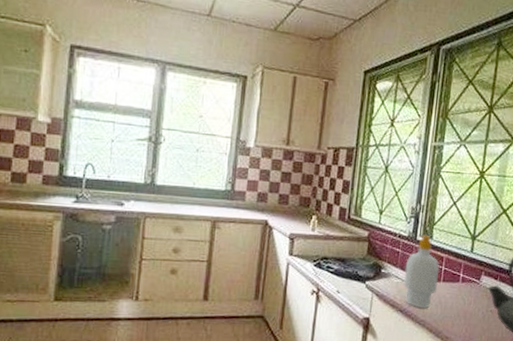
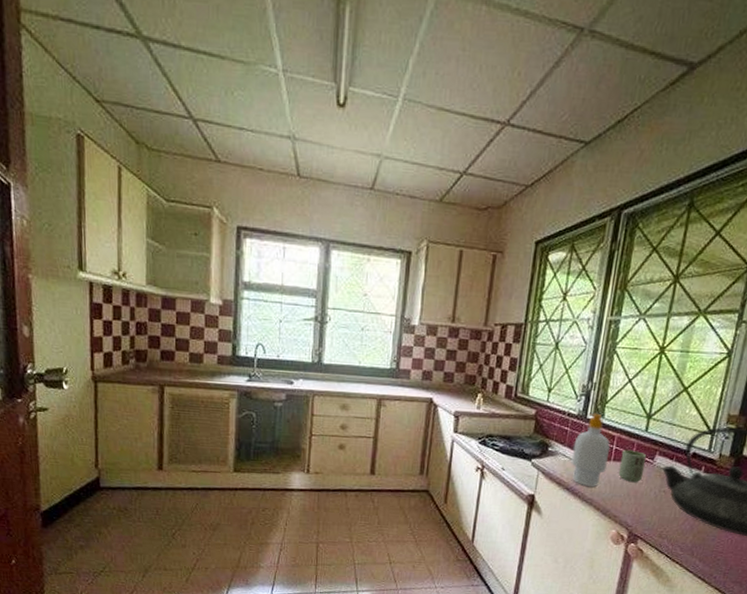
cup: none [448,270,474,303] -> present [618,449,647,483]

